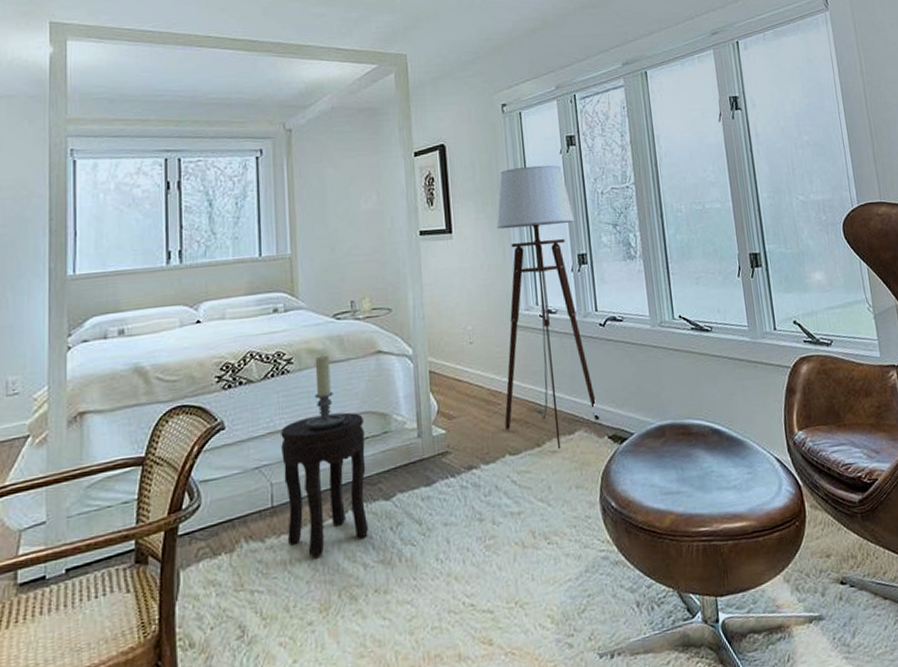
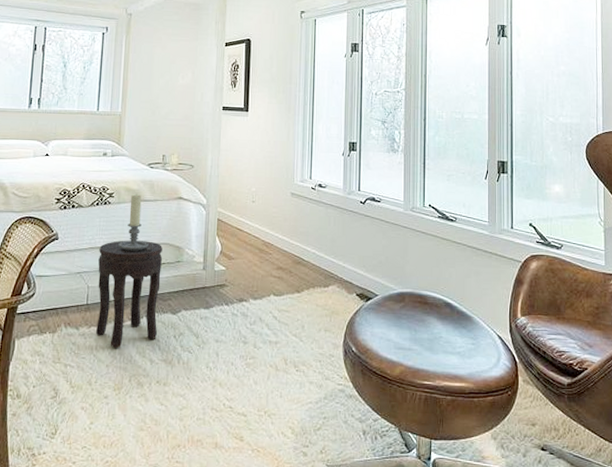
floor lamp: present [497,165,600,450] -> none [273,64,352,298]

